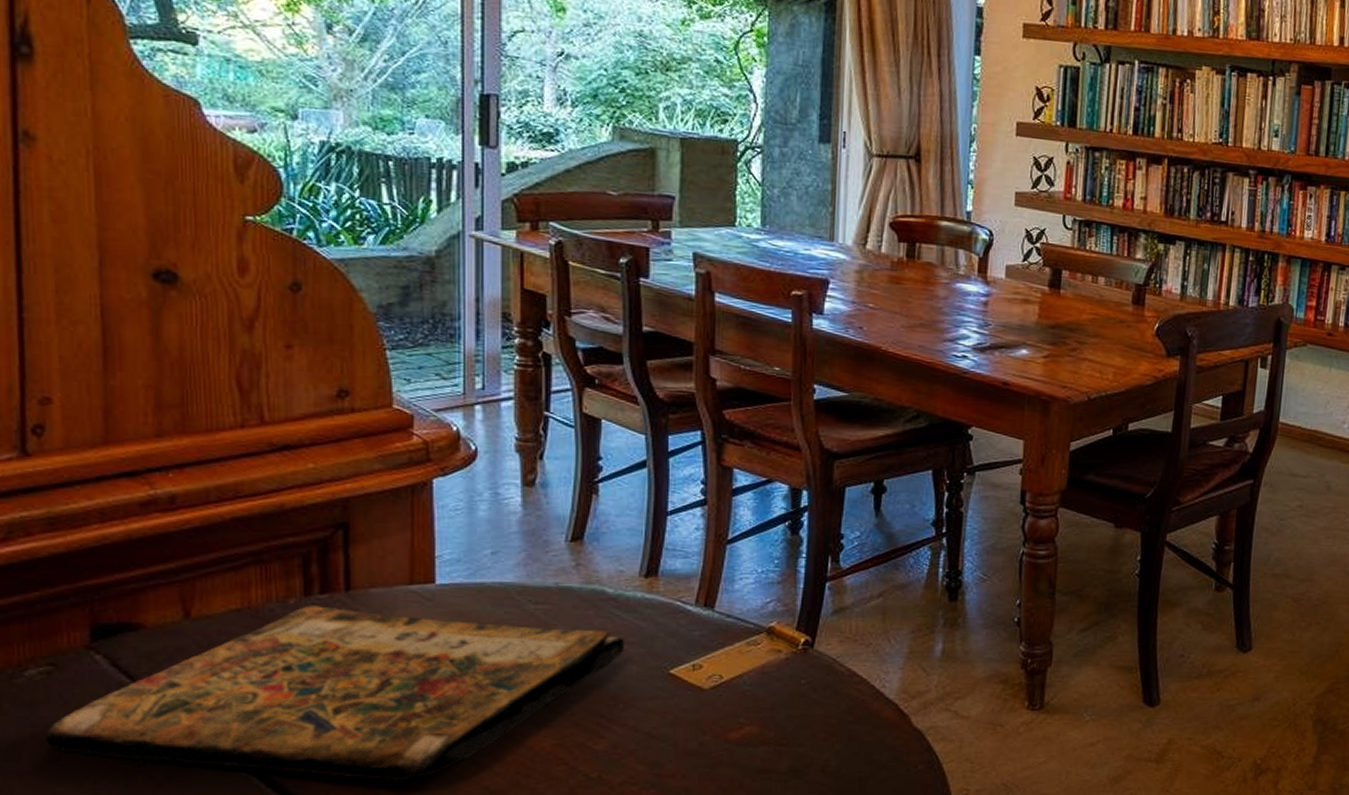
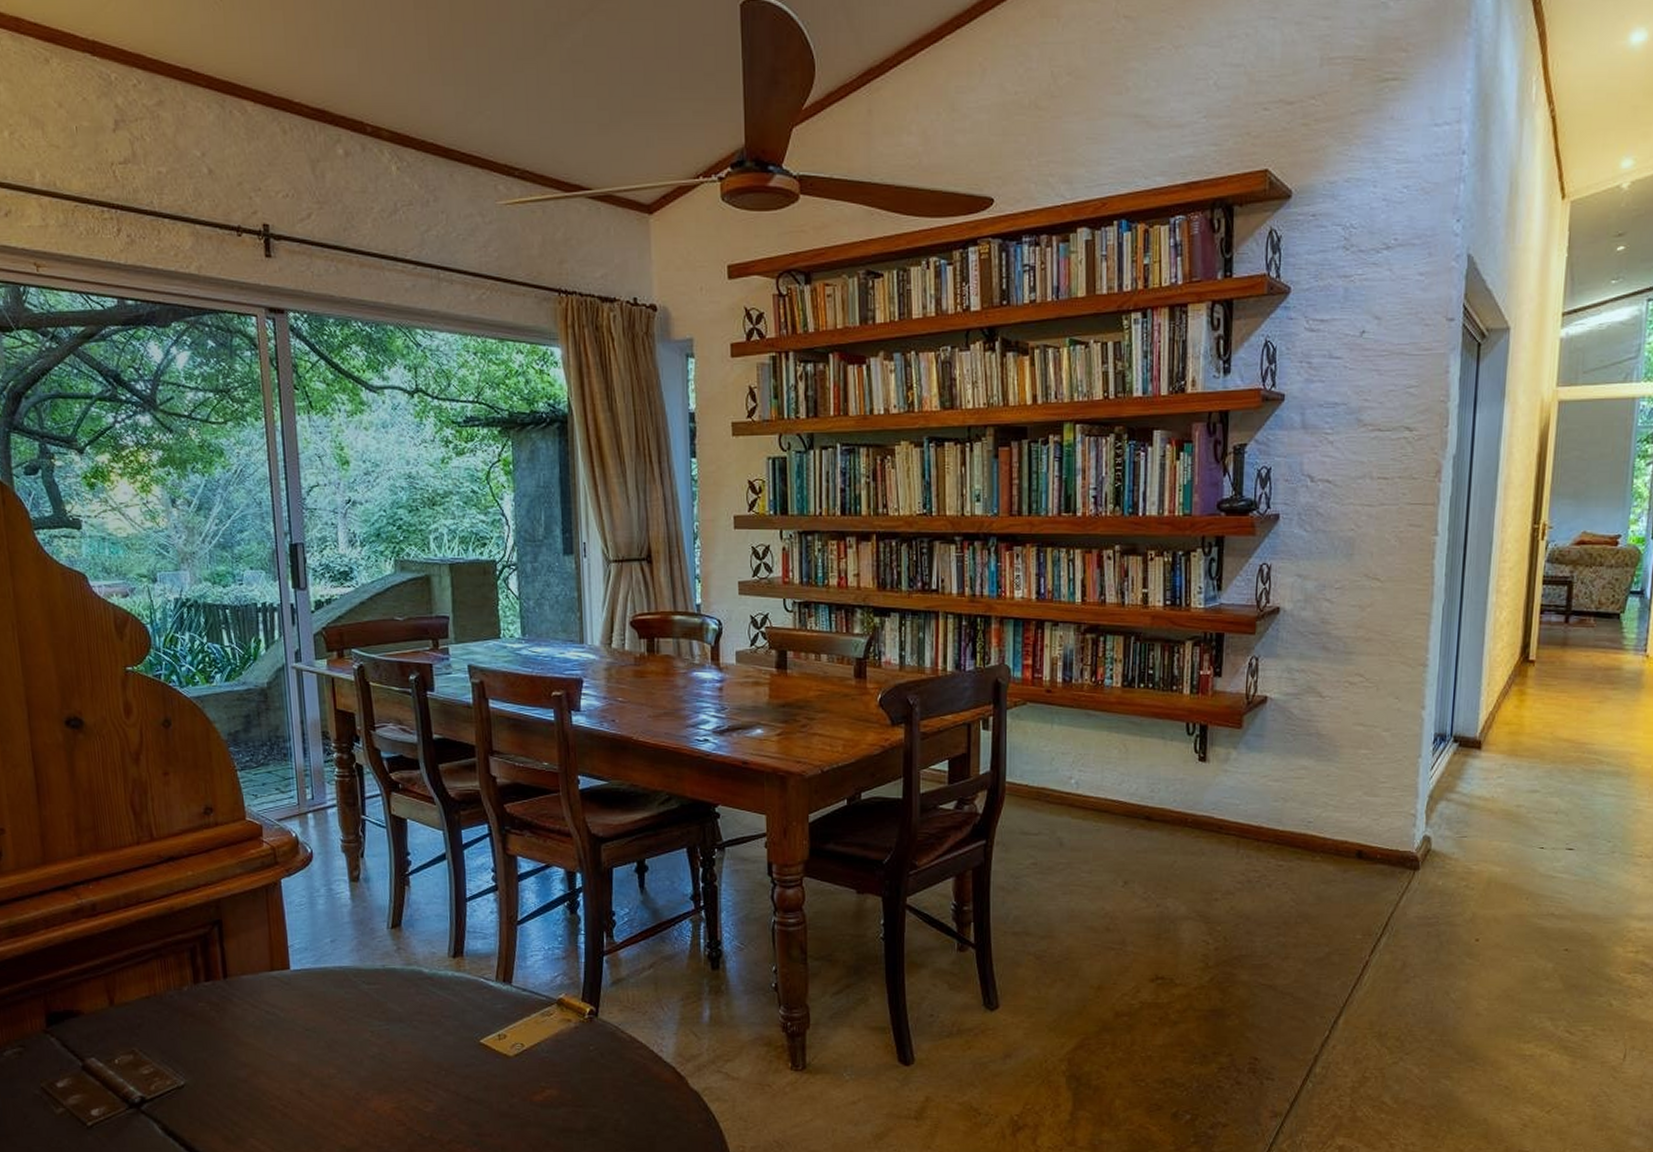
book: present [44,605,624,780] -> none [21,992,442,1140]

